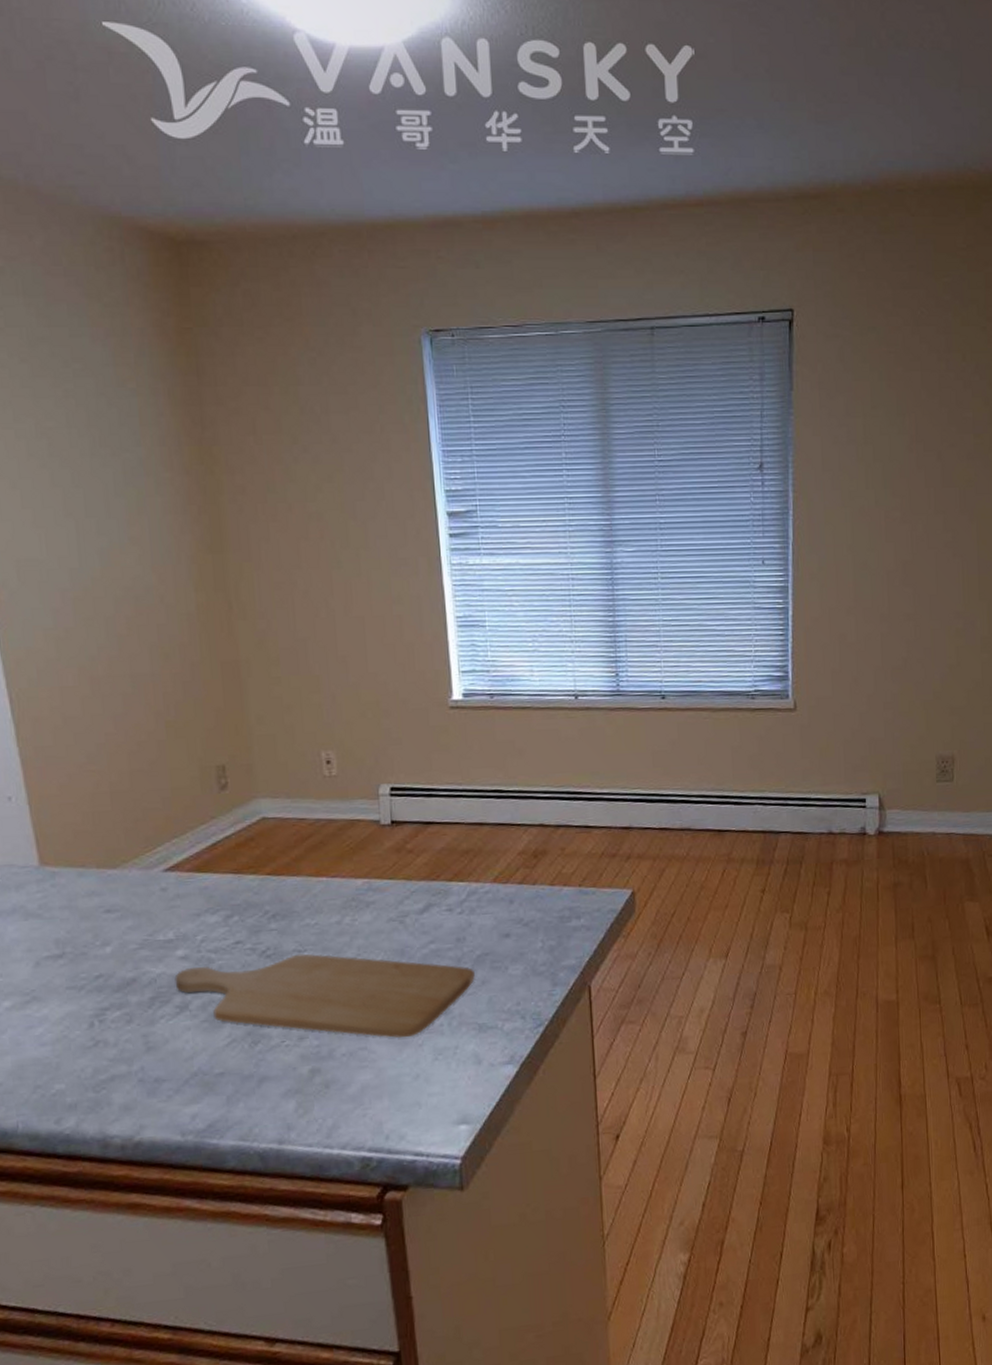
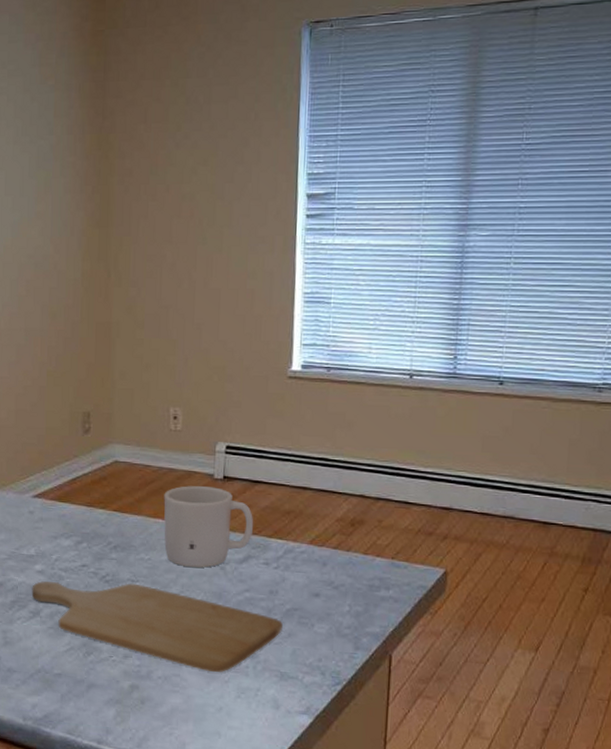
mug: none [325,834,432,926] -> present [163,485,254,568]

